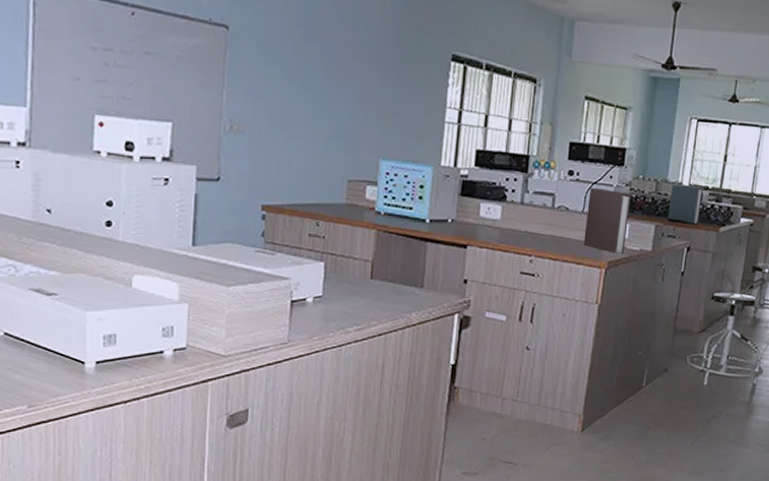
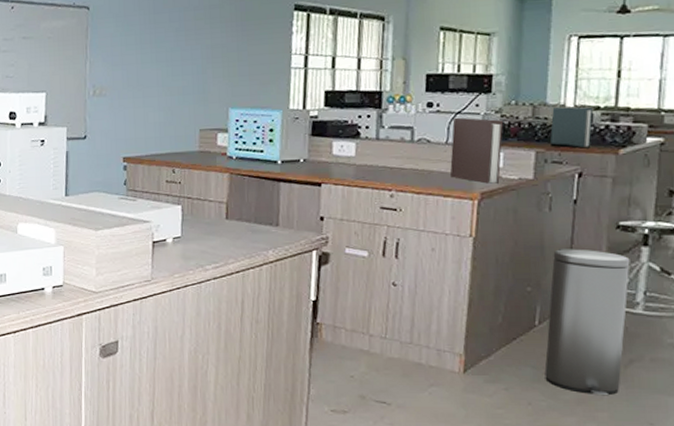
pedal bin: none [646,317,719,448] -> present [544,249,630,396]

